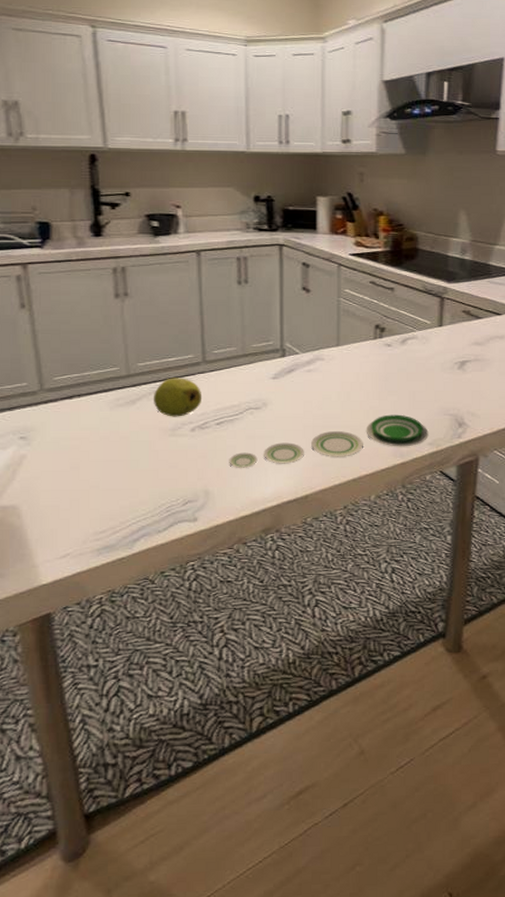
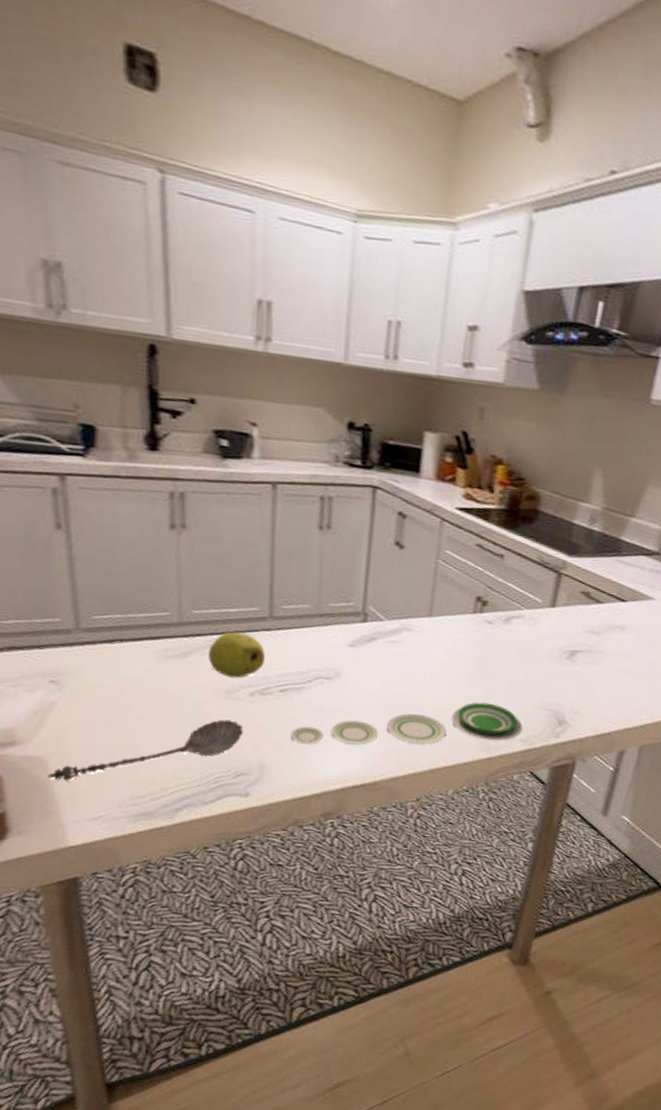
spoon: none [21,454,188,525] -> present [48,719,243,781]

